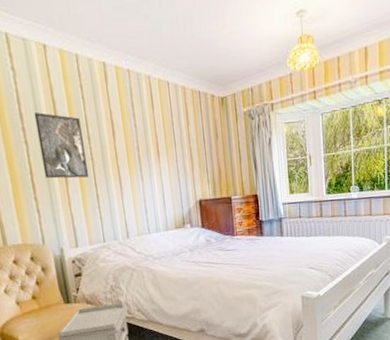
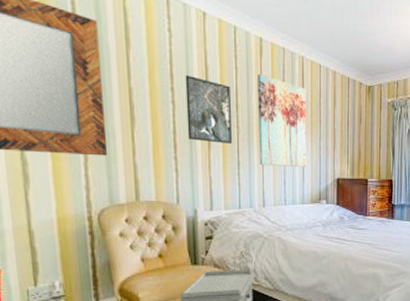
wall art: none [105,100,167,196] -> present [258,73,307,168]

